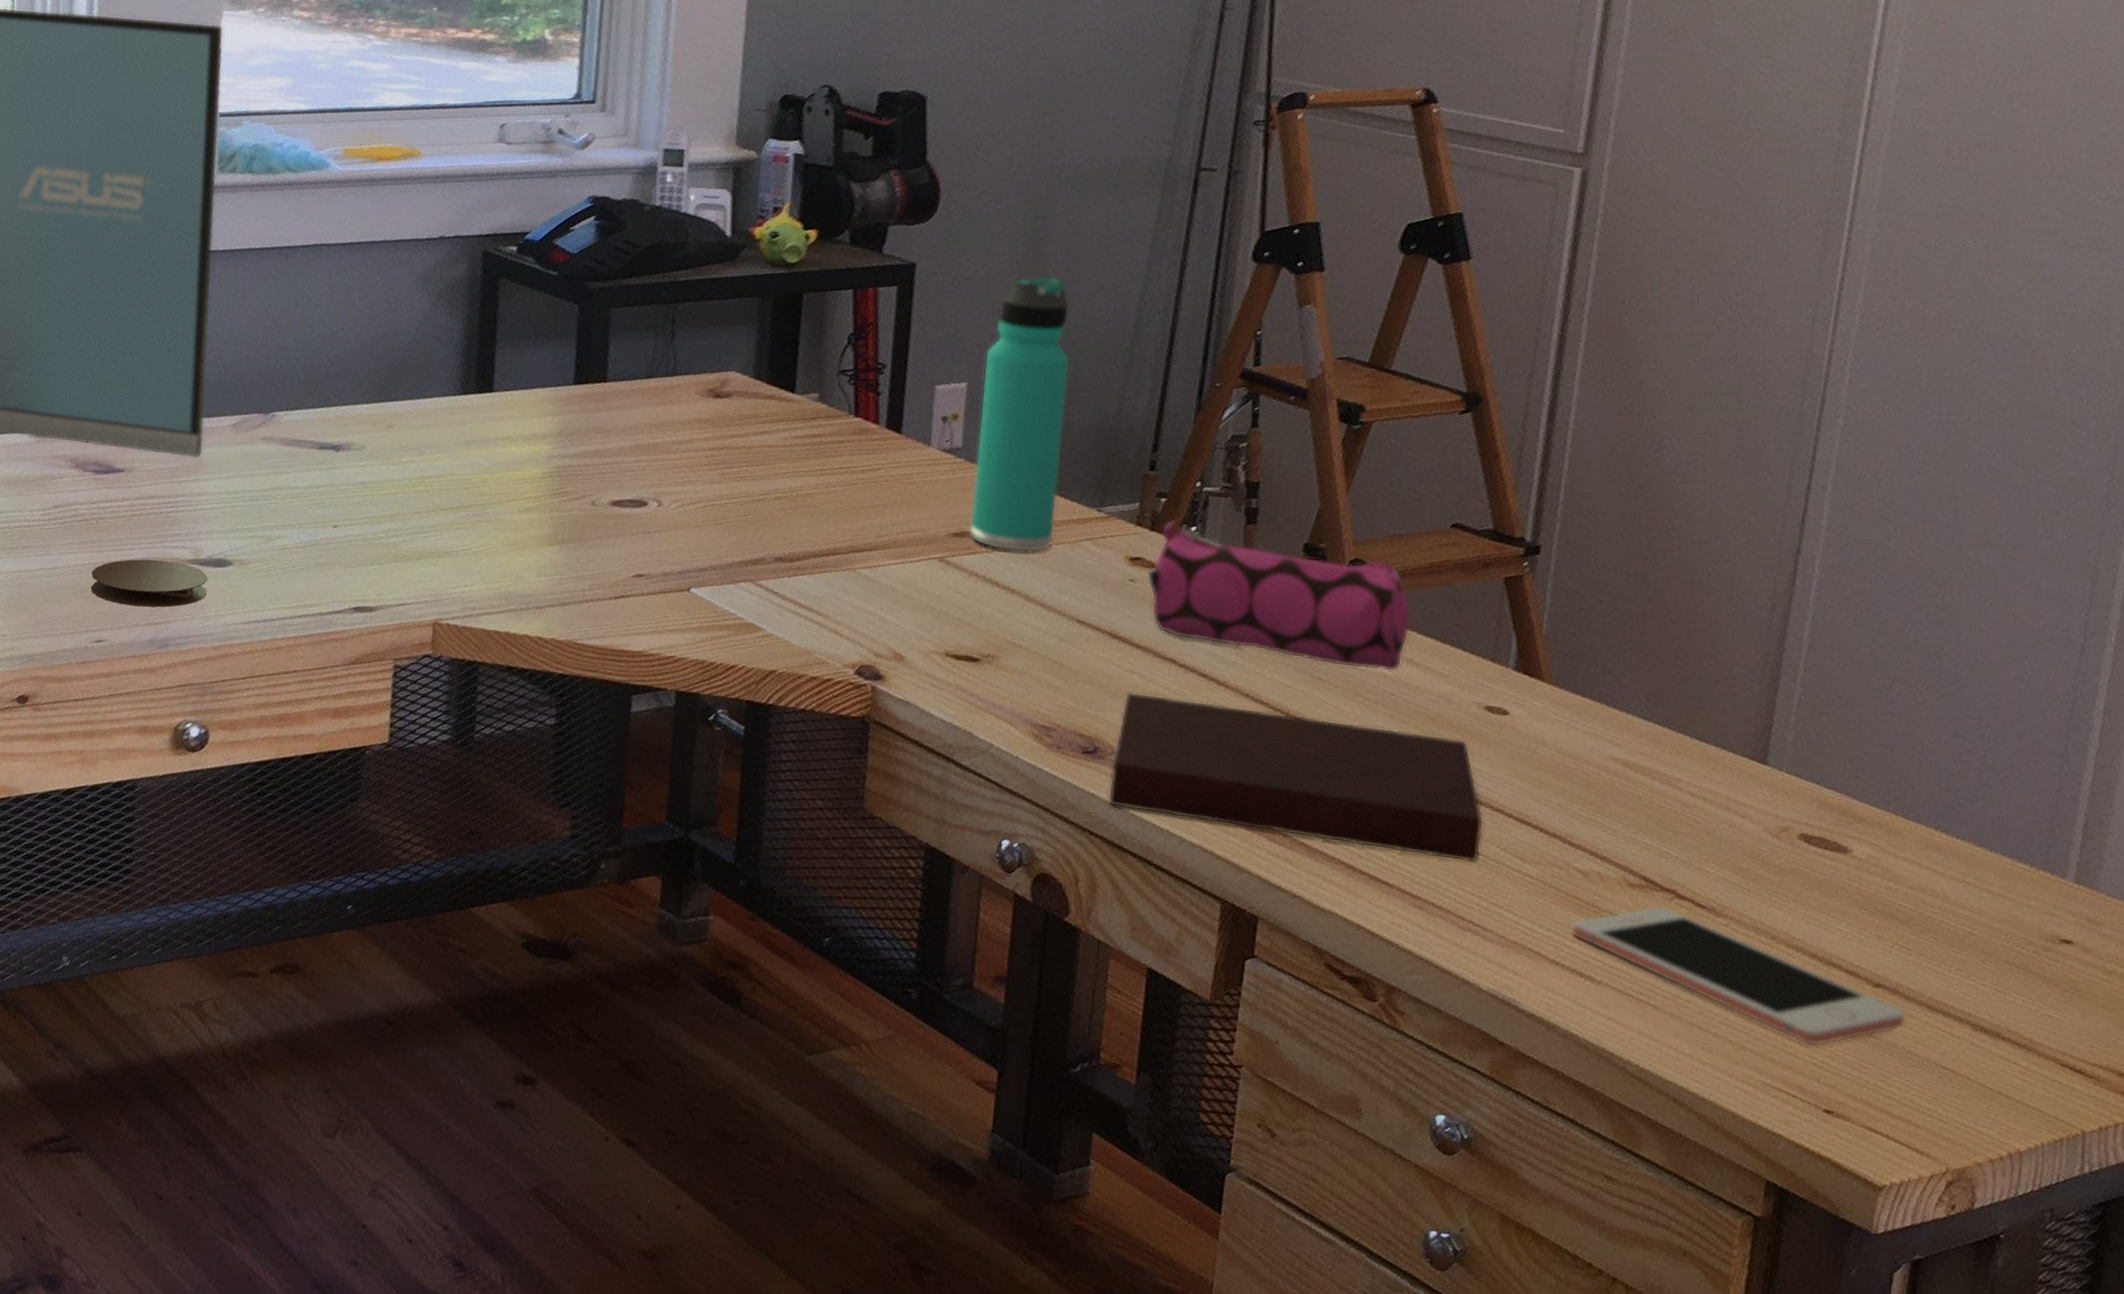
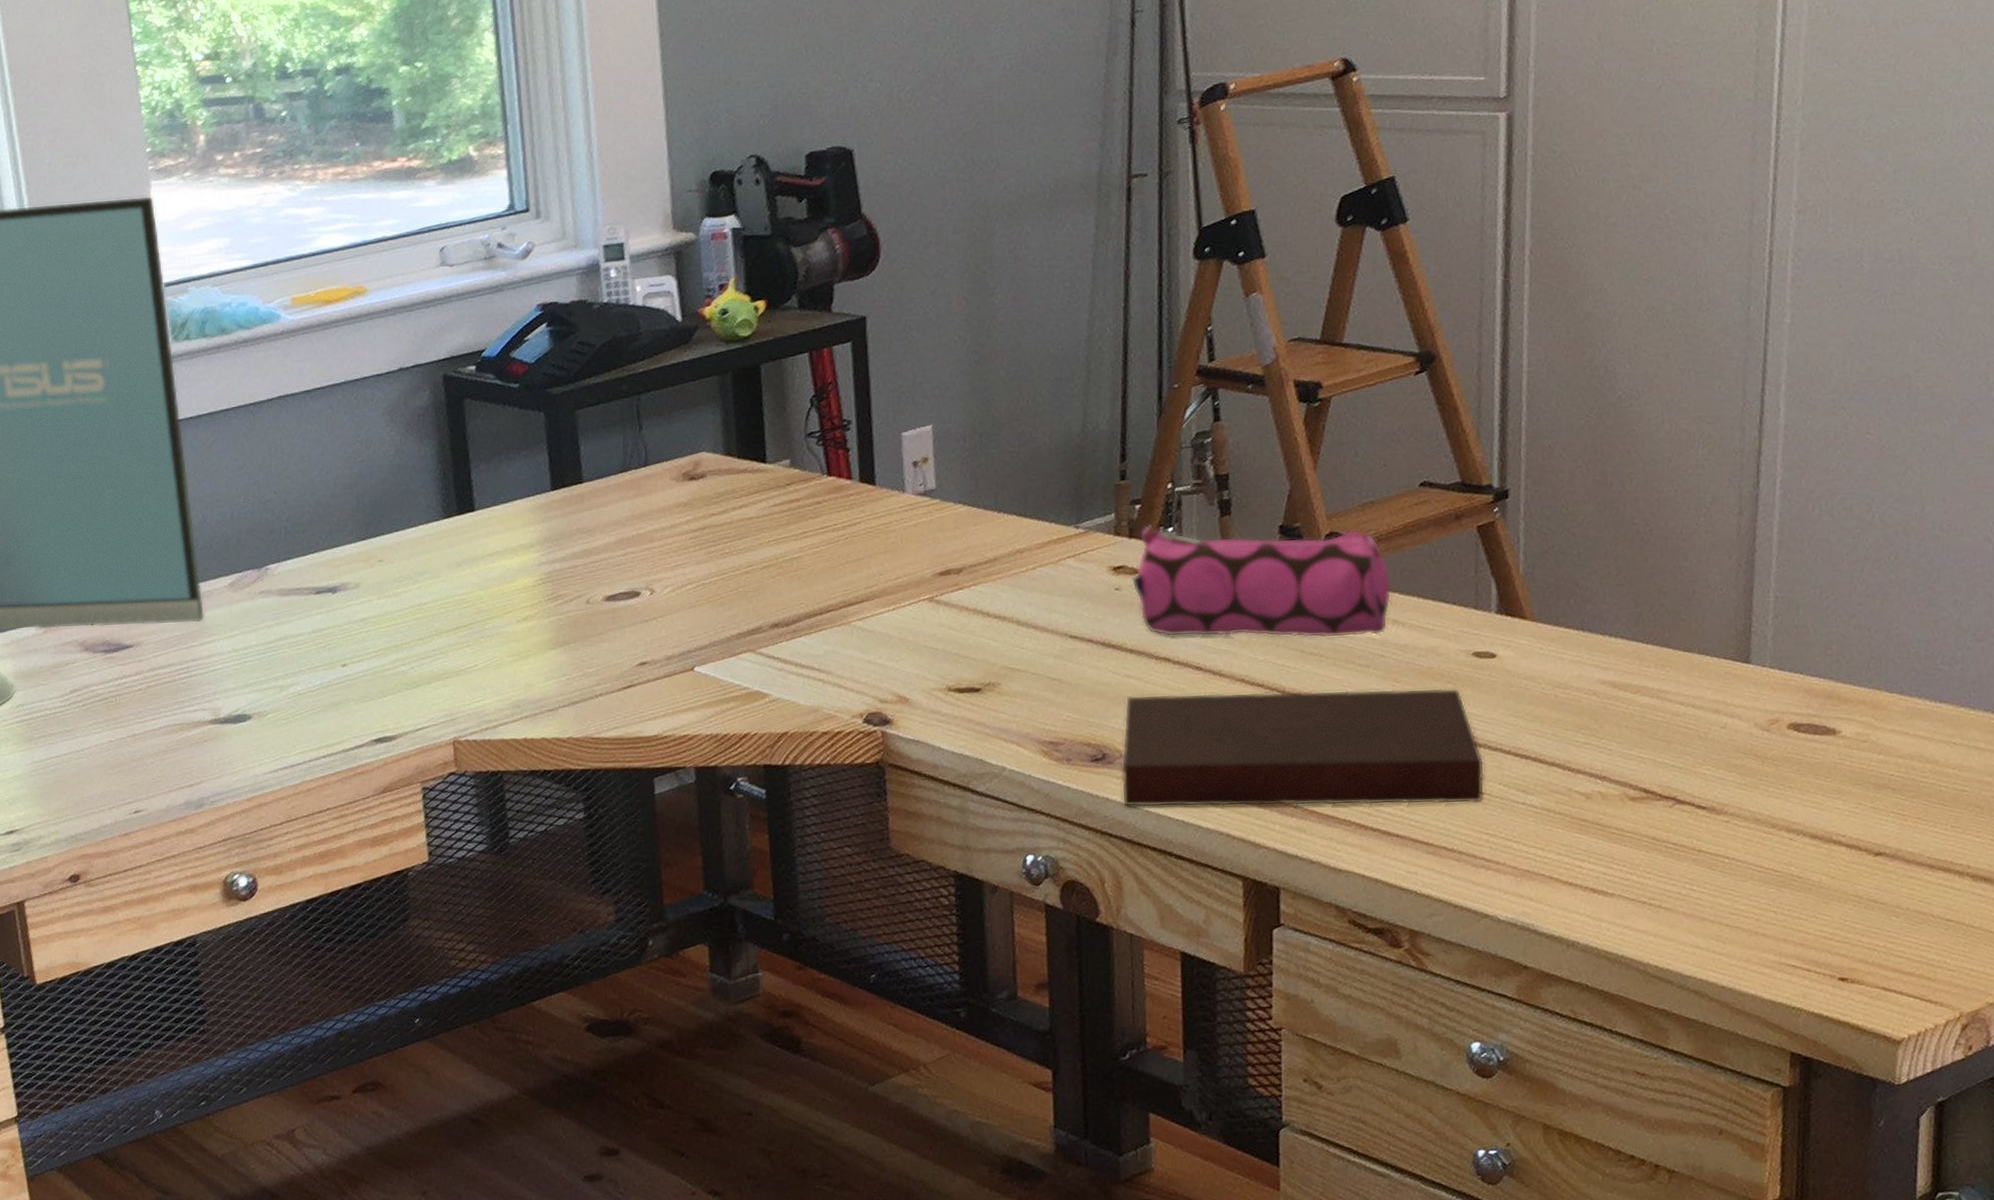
coaster: present [90,559,208,608] -> none [119,725,232,774]
thermos bottle: present [969,276,1070,552] -> none [946,306,1037,581]
cell phone: present [1571,906,1906,1047] -> none [1579,813,1908,921]

